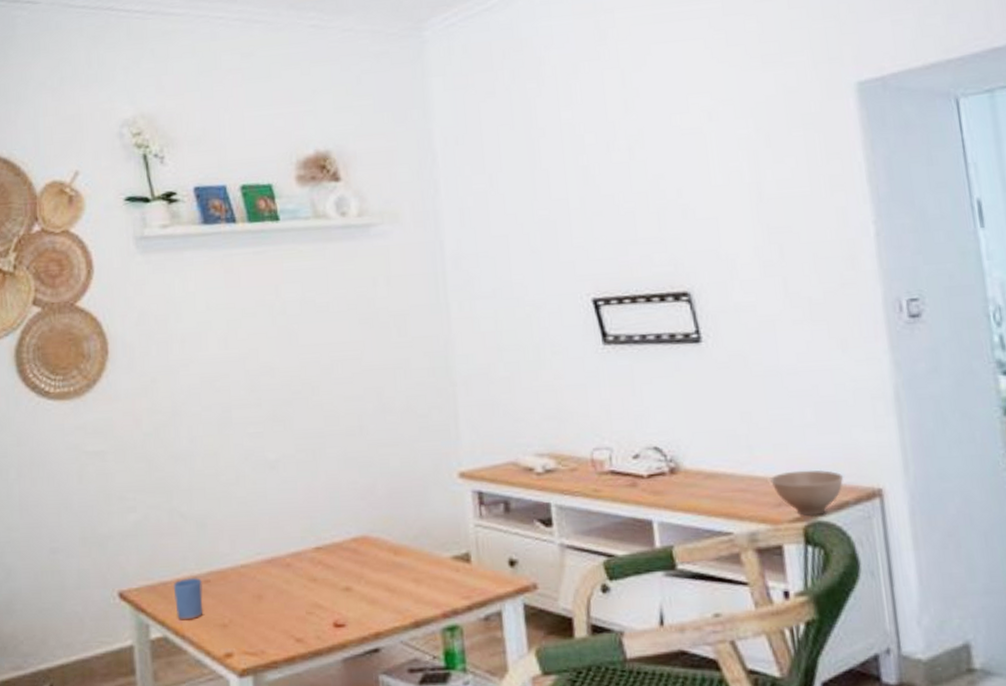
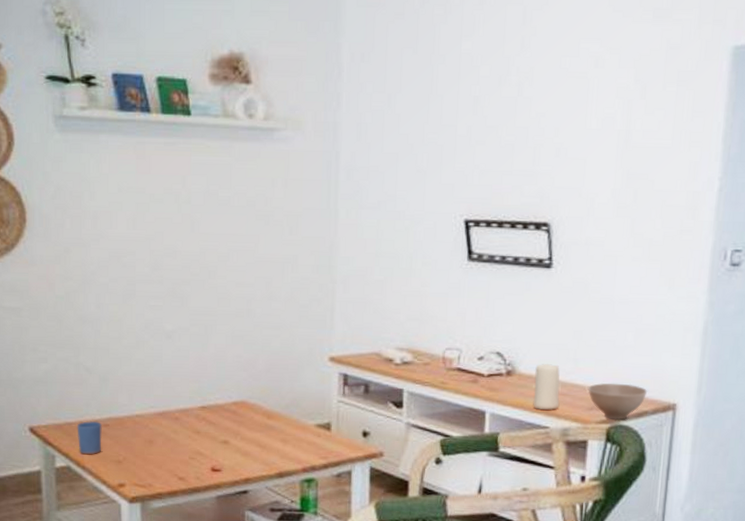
candle: none [703,455,740,513] -> present [533,364,560,411]

